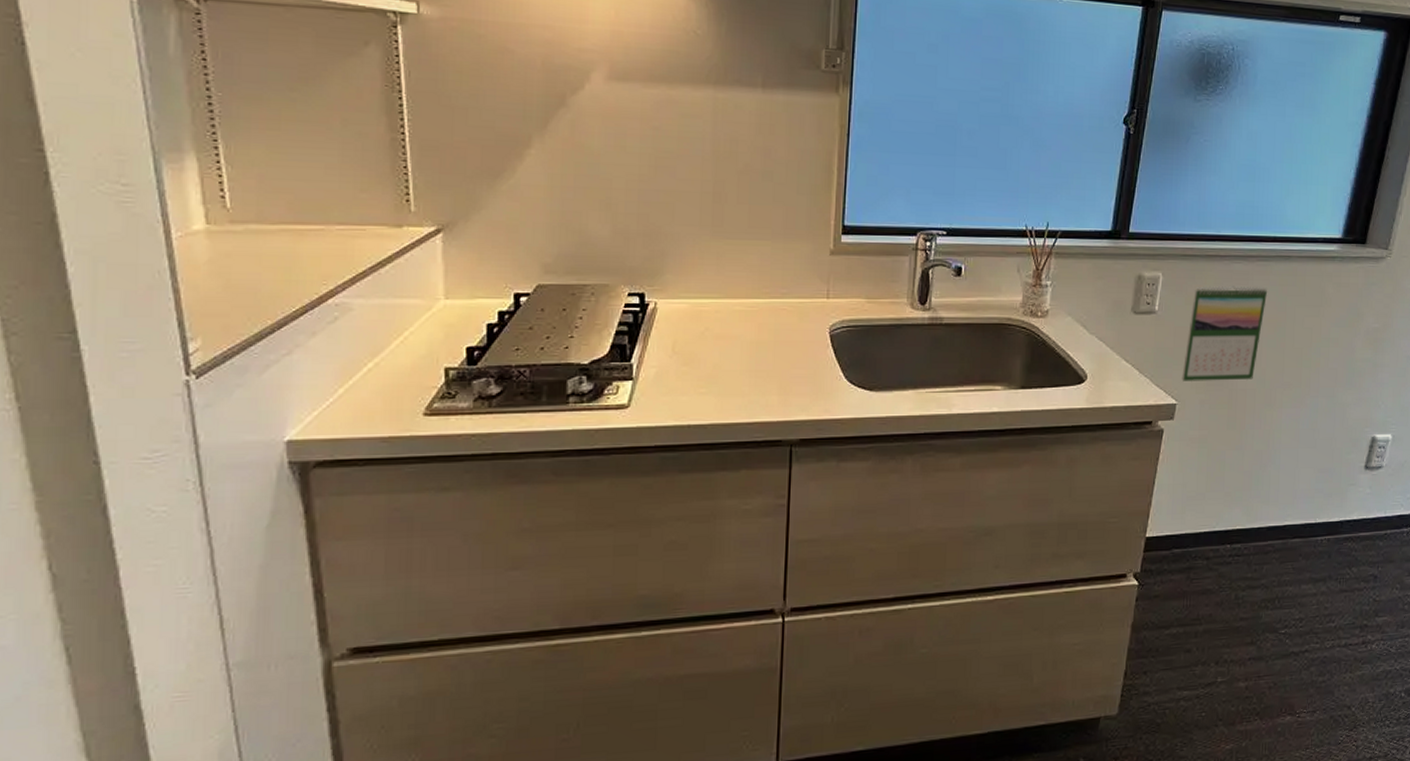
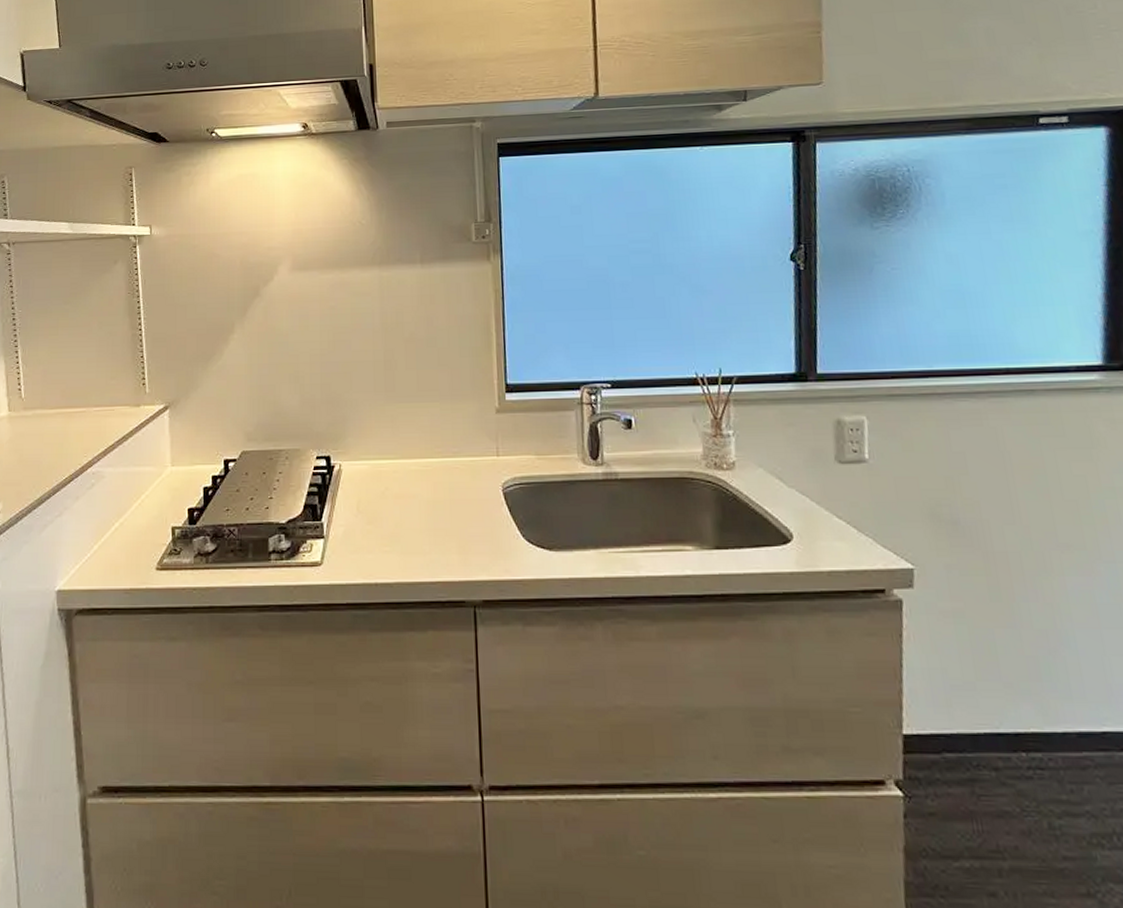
calendar: present [1182,285,1267,381] -> none [912,427,1014,541]

